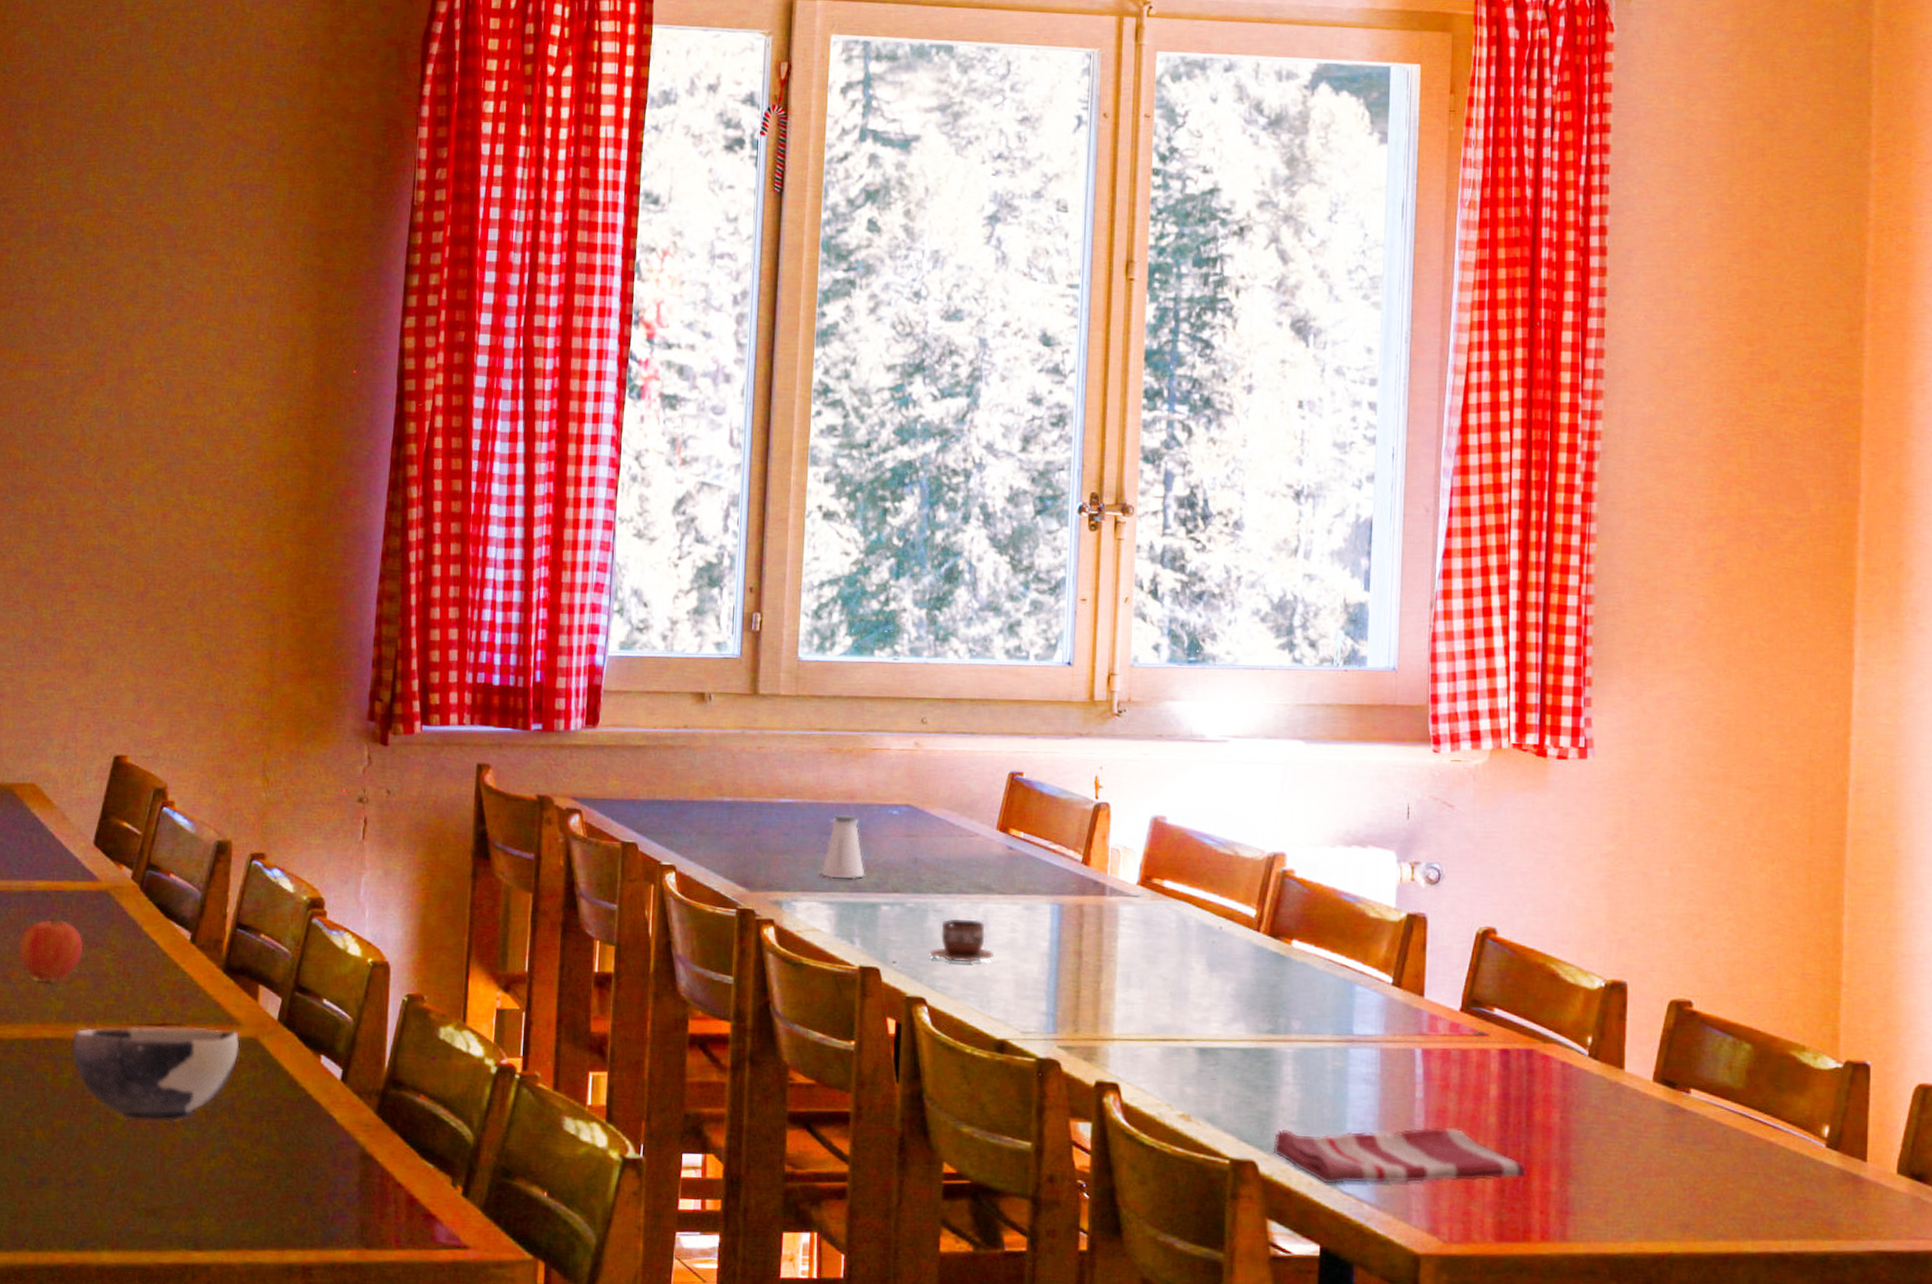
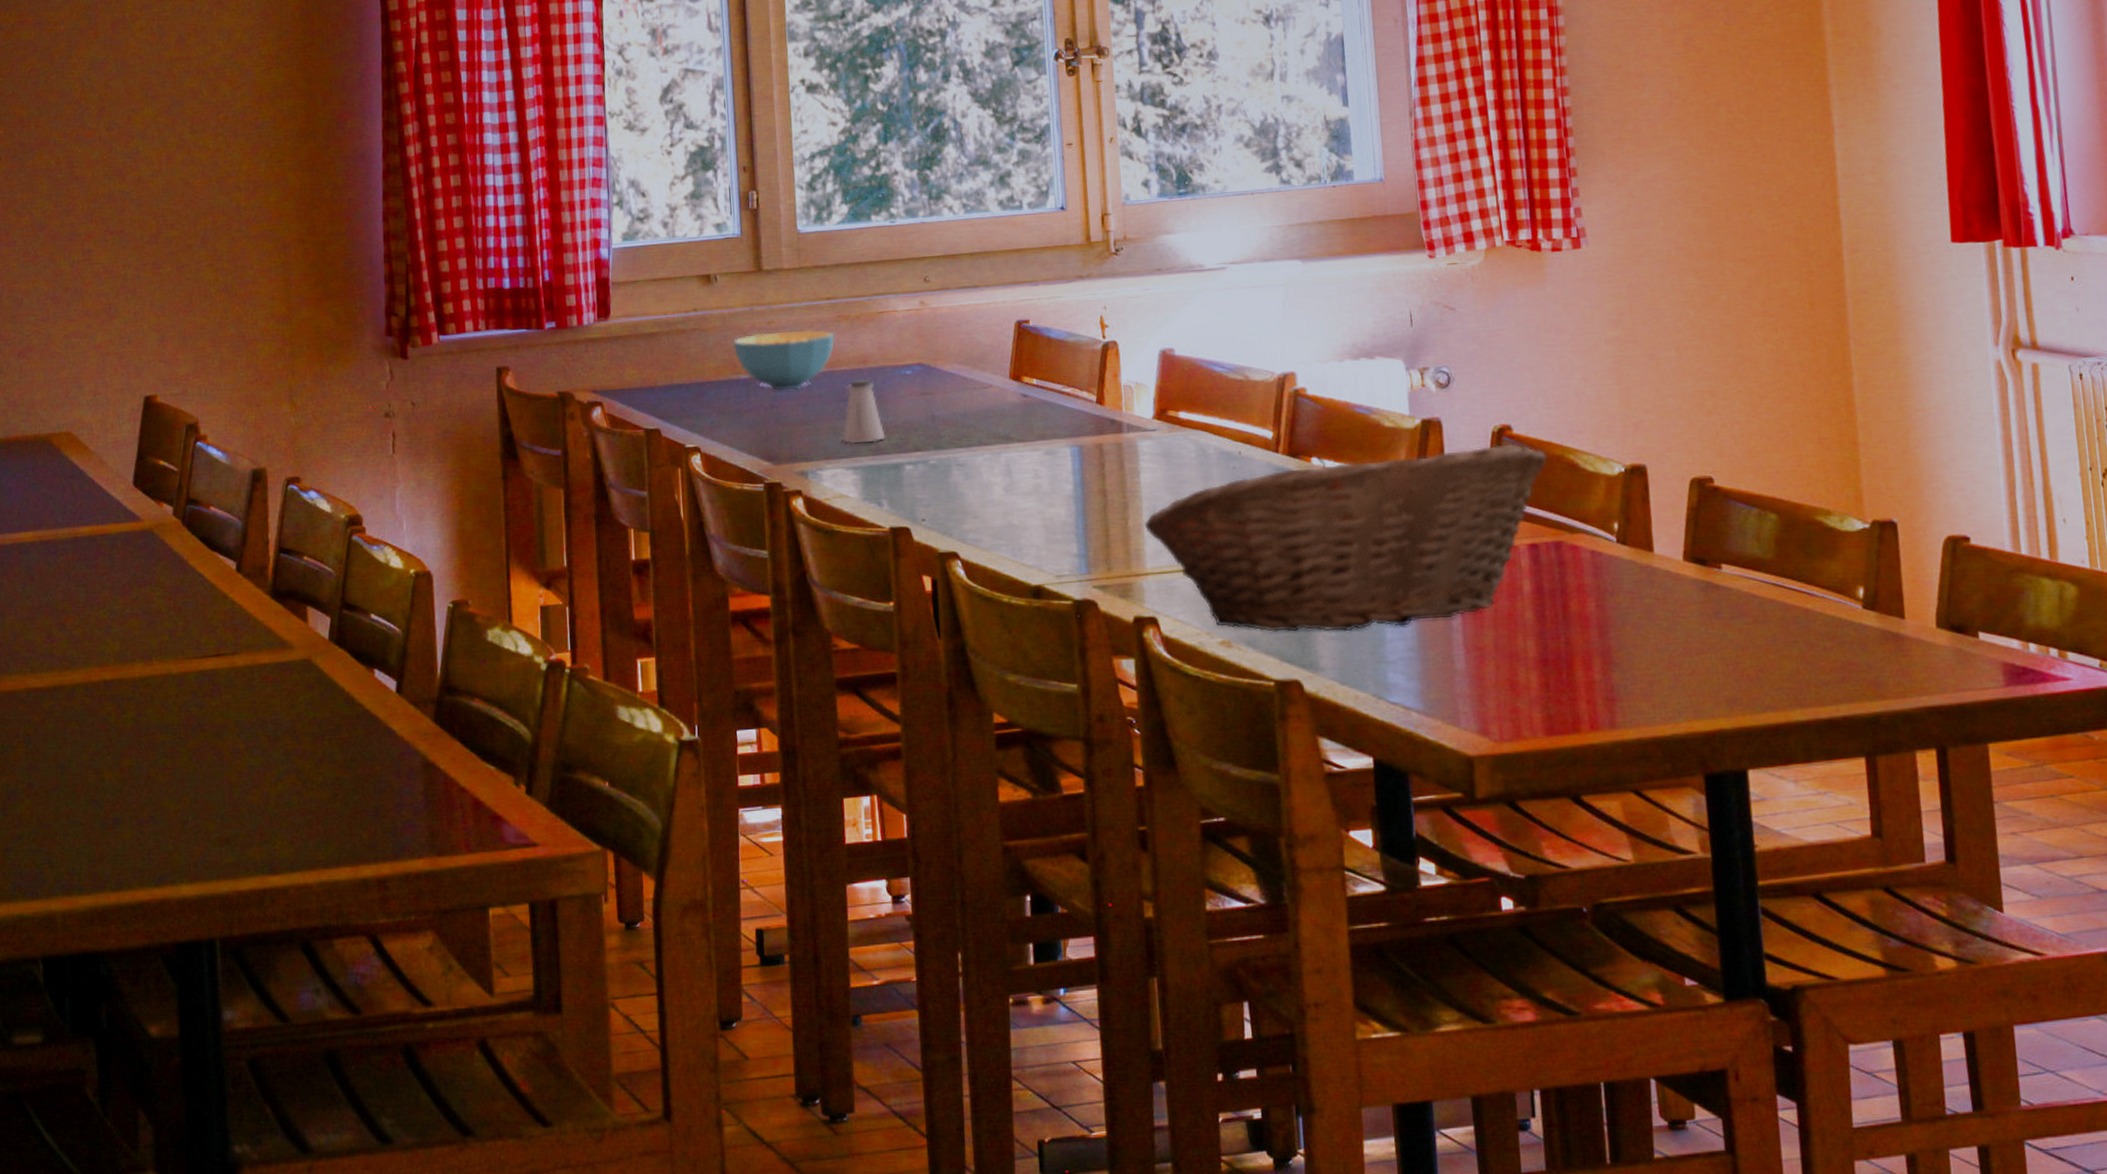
apple: present [19,918,84,982] -> none [71,561,133,625]
bowl: present [72,1026,240,1123] -> none [131,654,295,753]
cereal bowl: none [720,757,825,818] -> present [733,330,835,391]
cup: present [929,918,995,963] -> none [956,469,1021,514]
fruit basket: none [1116,939,1528,1118] -> present [1144,442,1546,632]
dish towel: present [1273,1127,1526,1184] -> none [1315,627,1568,696]

